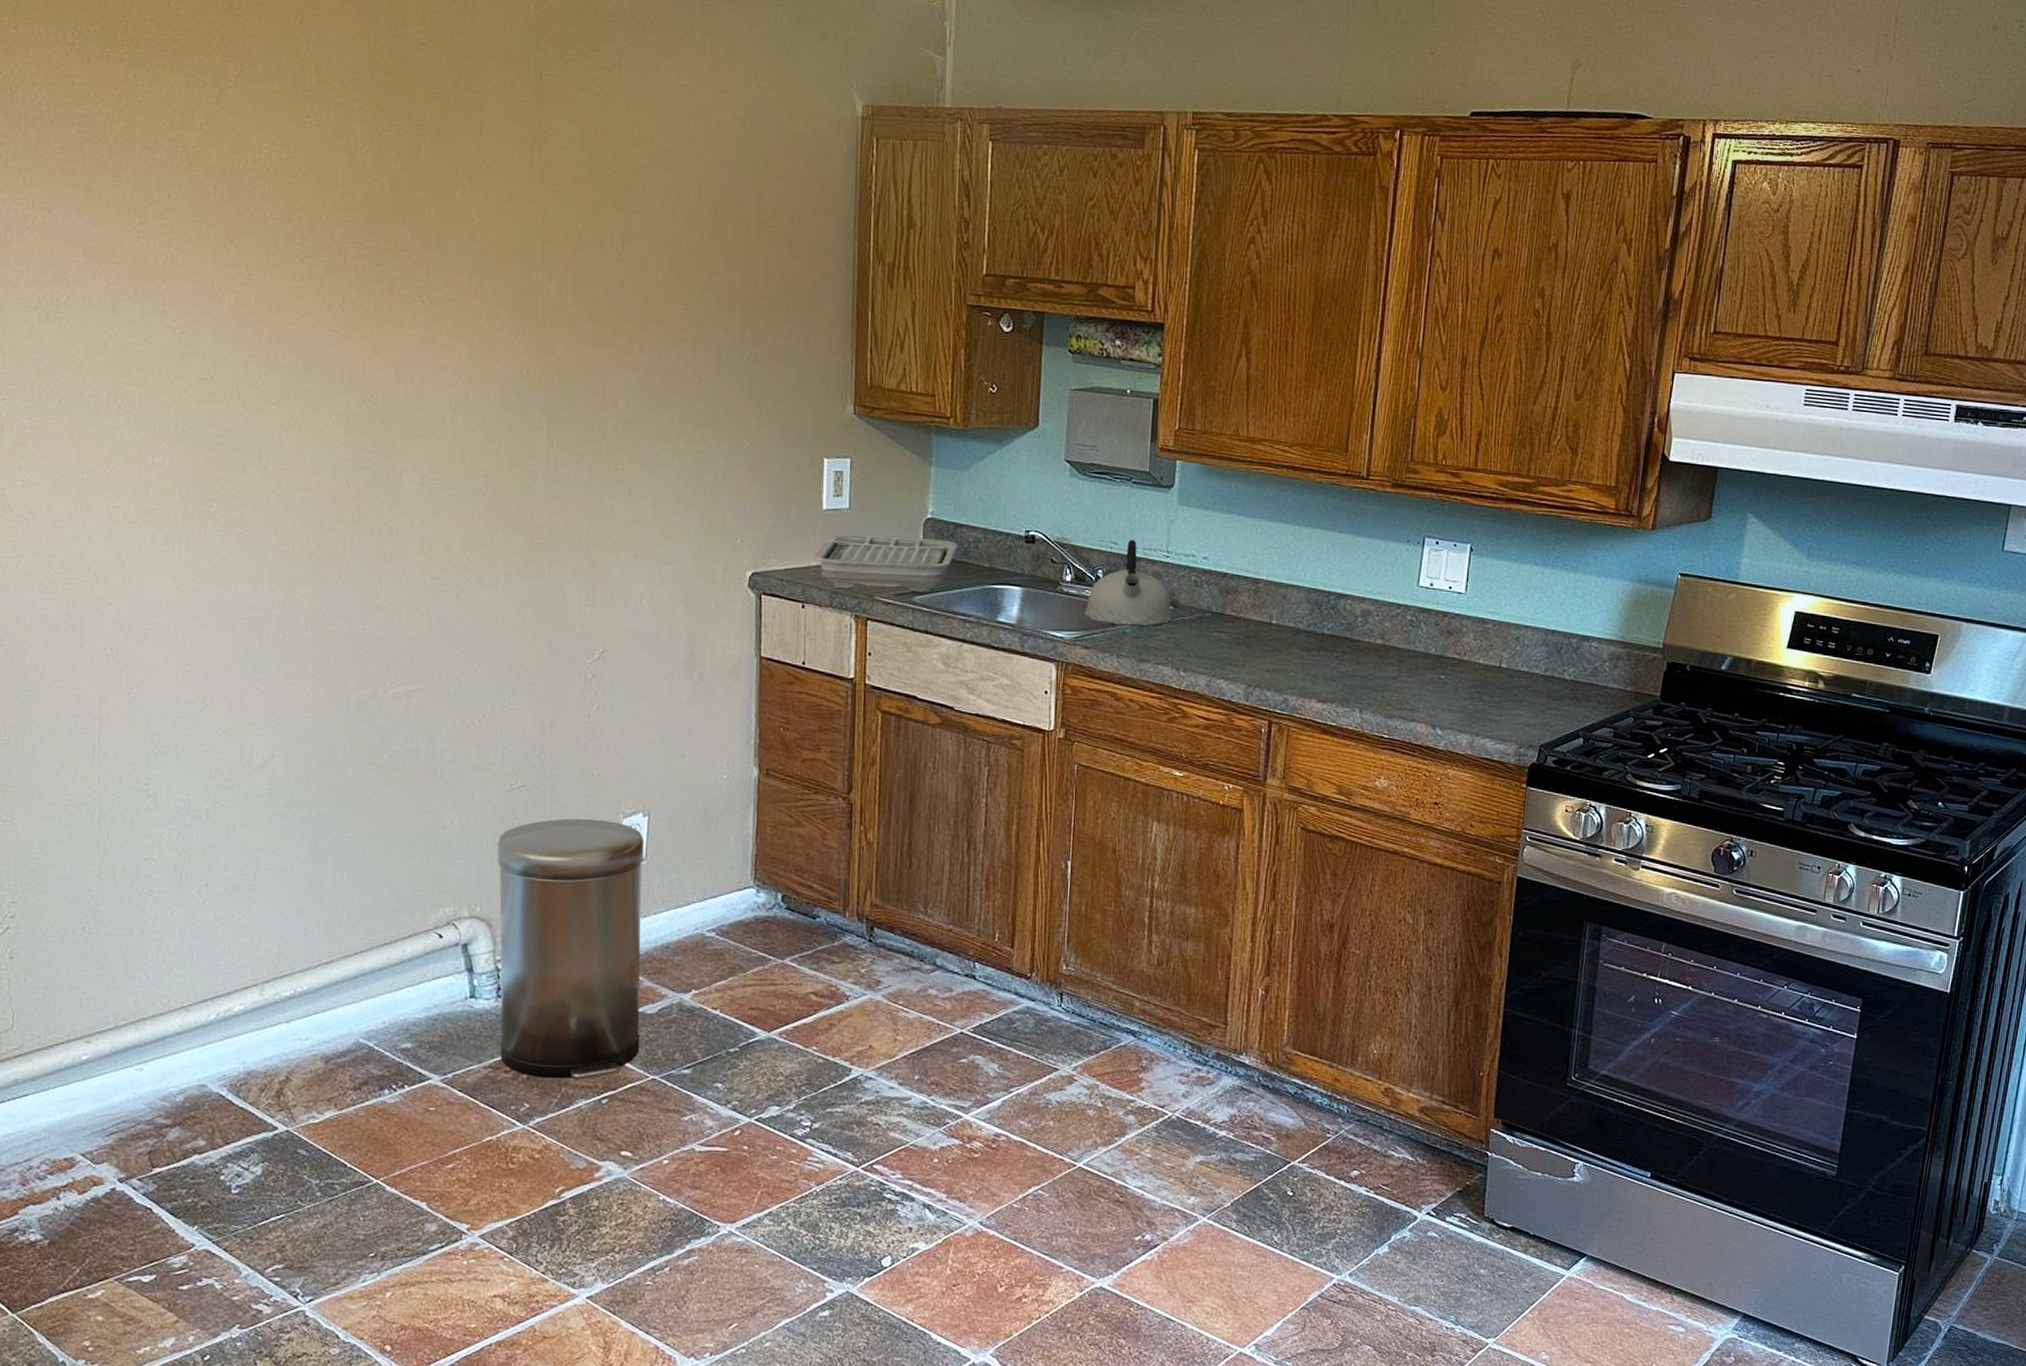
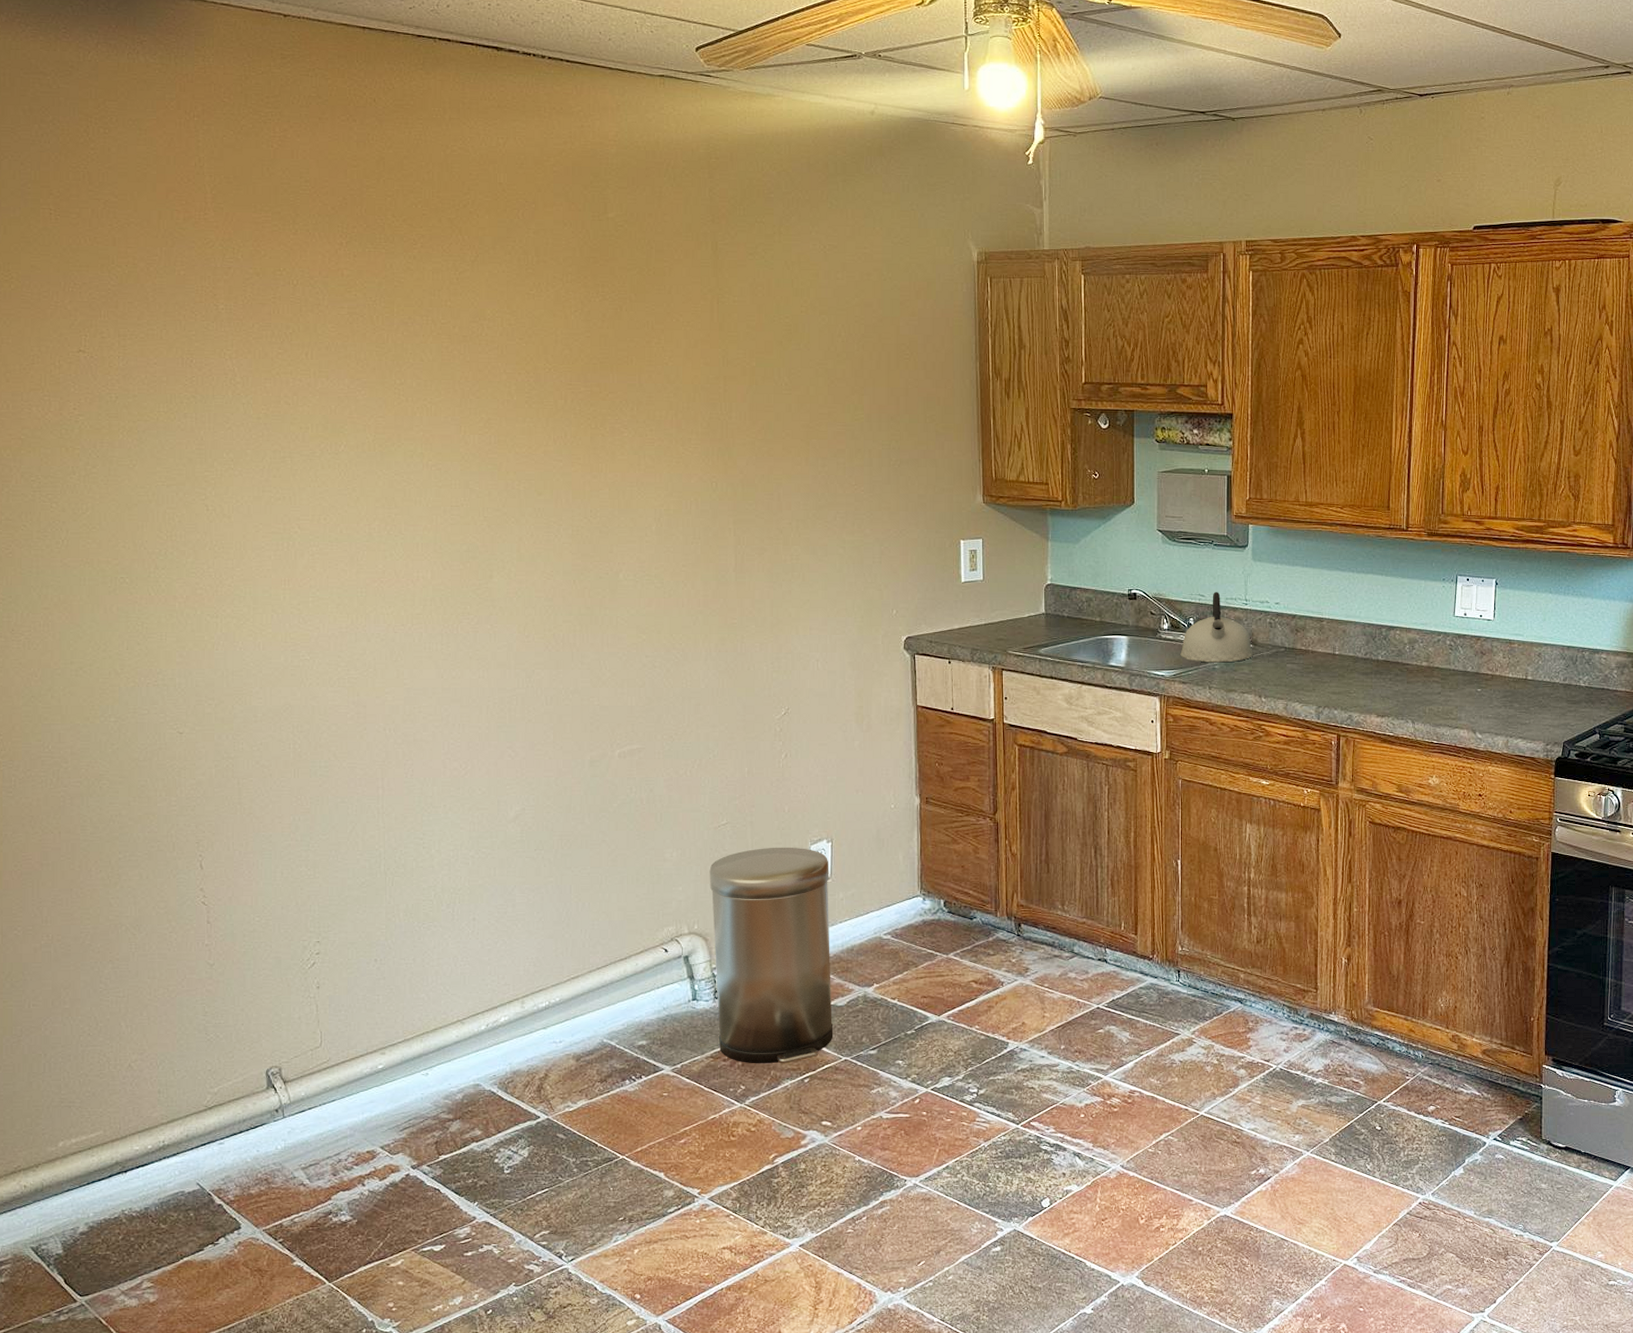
dish rack: present [814,534,958,593] -> none [956,600,1074,646]

